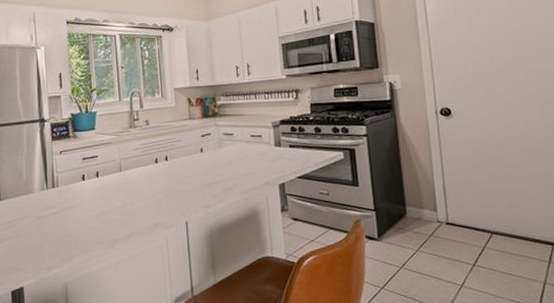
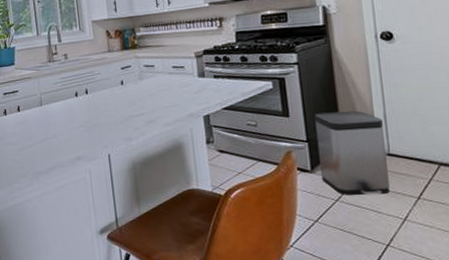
pedal bin: none [381,181,449,263] -> present [314,110,390,195]

